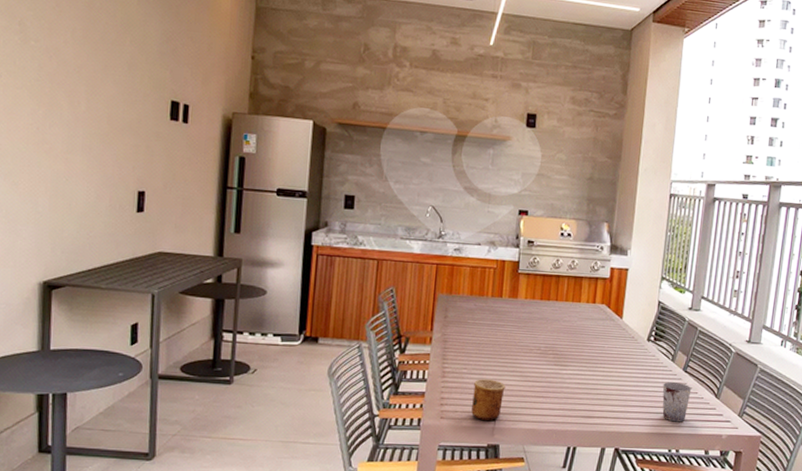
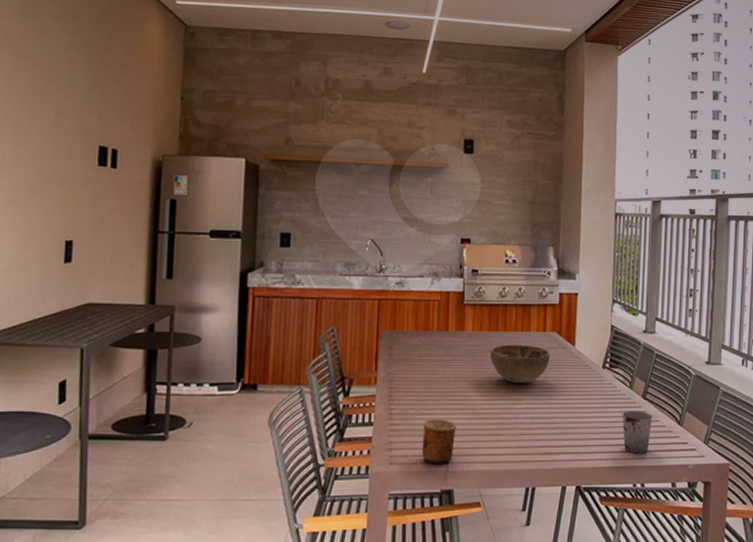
decorative bowl: none [540,313,598,351] -> present [489,344,550,384]

